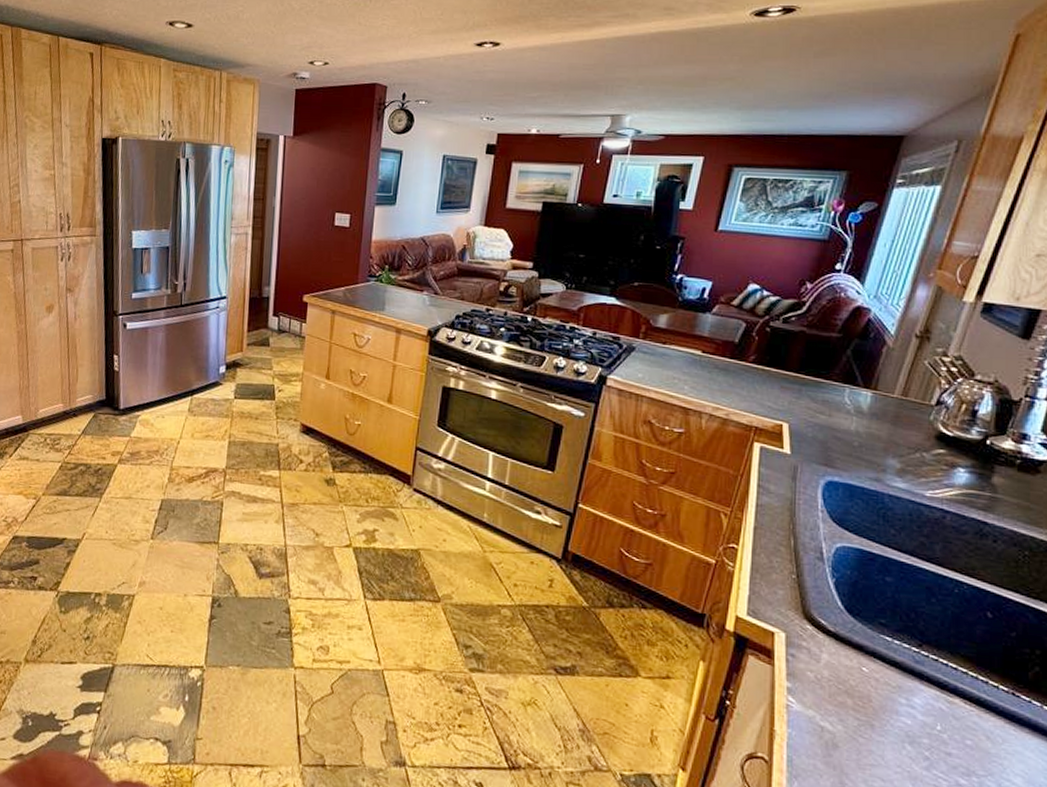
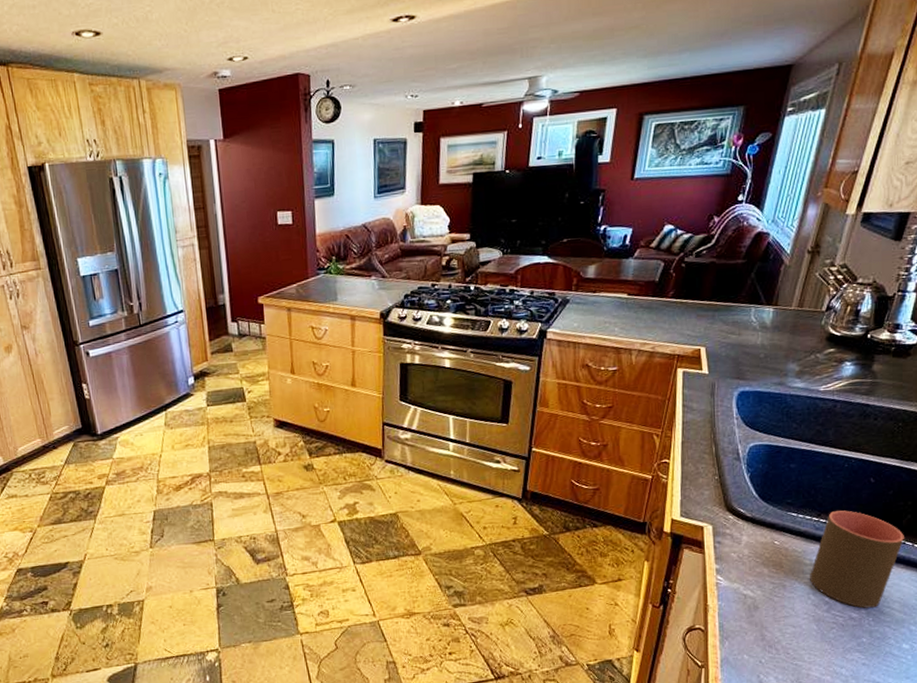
cup: none [904,644,1030,777] -> present [809,510,904,608]

